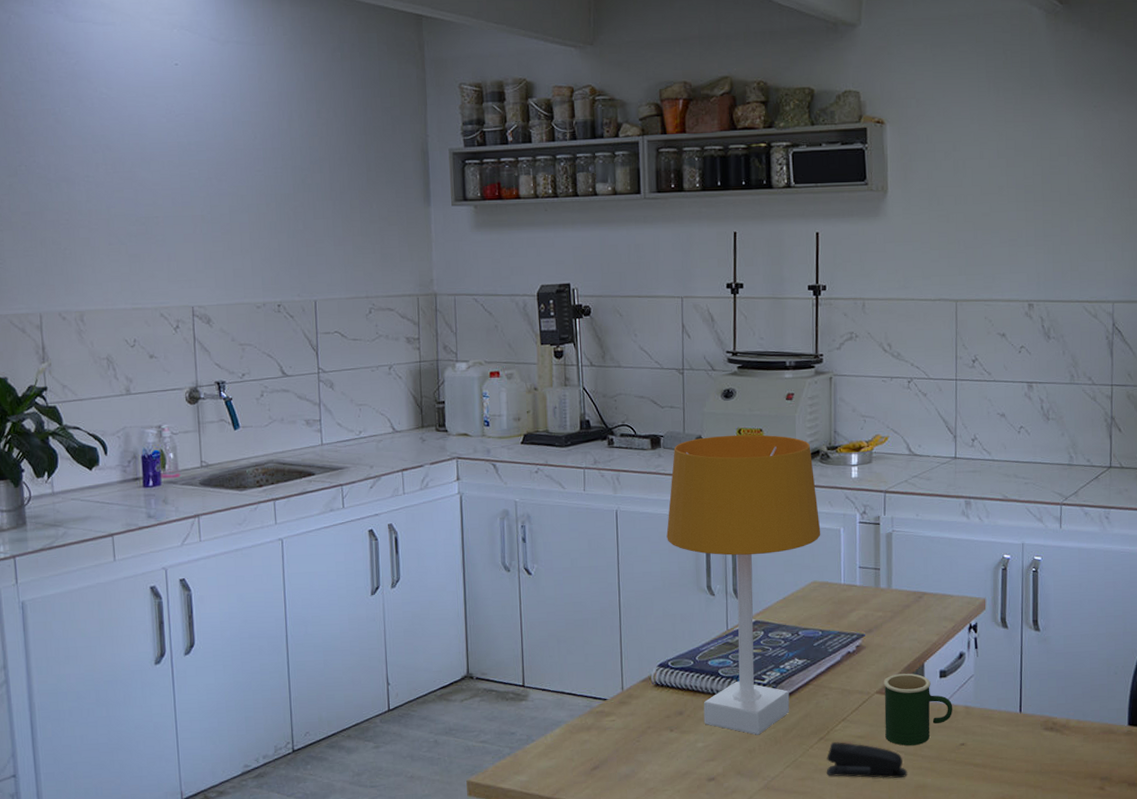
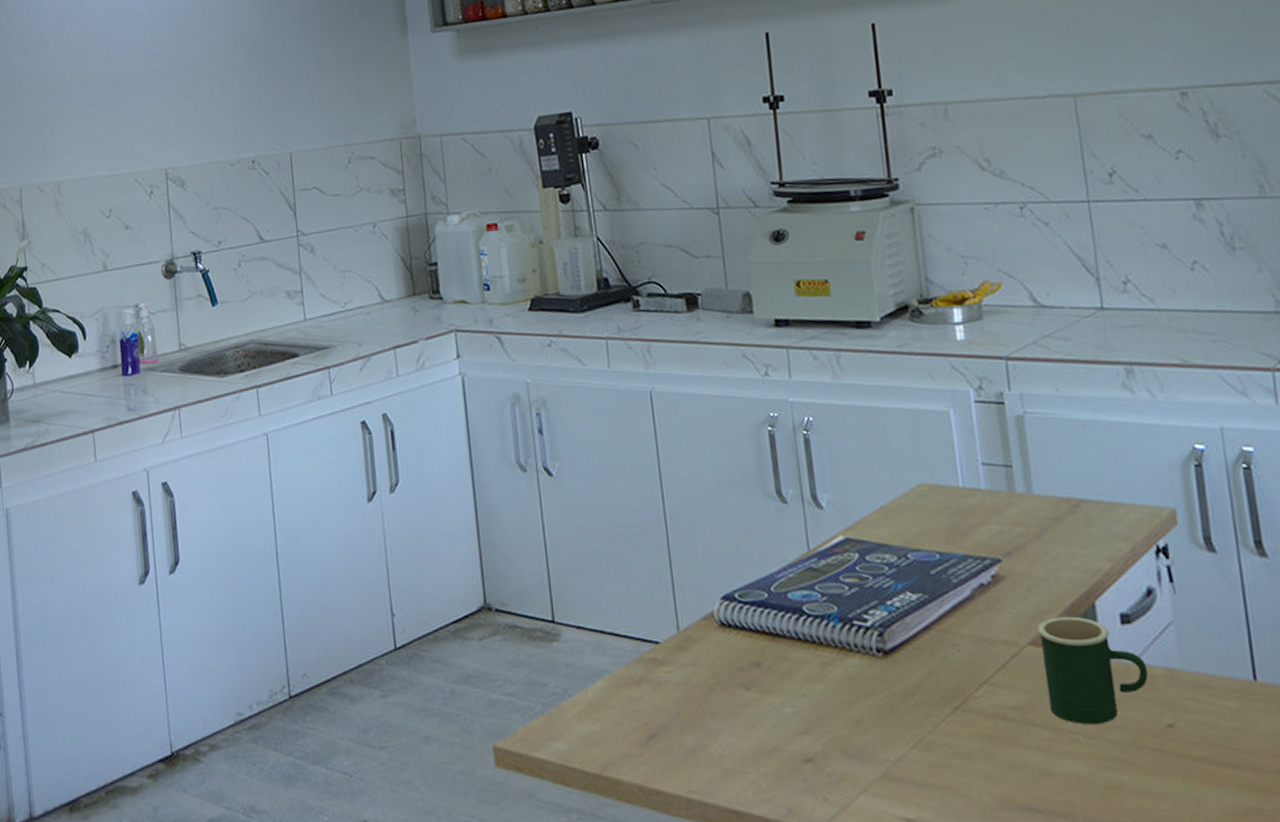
desk lamp: present [666,434,821,735] -> none [715,287,923,700]
stapler: present [826,742,908,779] -> none [967,714,1092,773]

